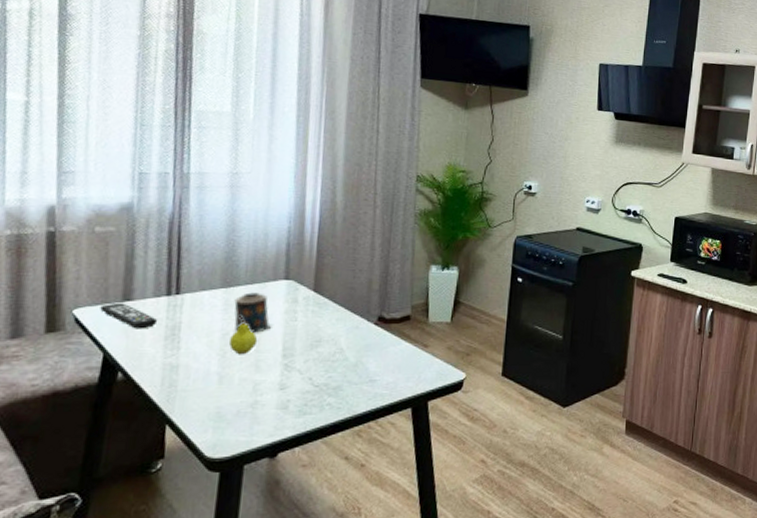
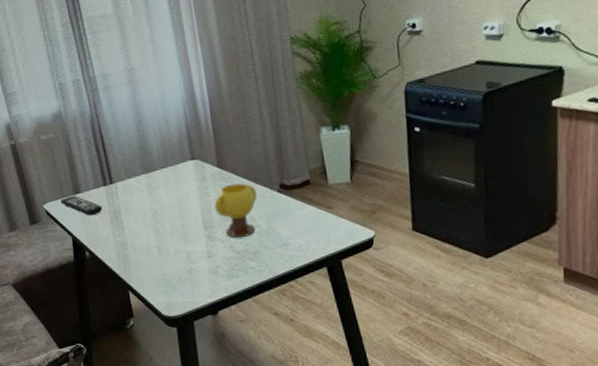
fruit: present [228,314,258,355] -> none [159,195,182,230]
candle: present [234,292,273,333] -> none [155,174,190,210]
mug: none [300,310,352,371] -> present [214,183,258,239]

